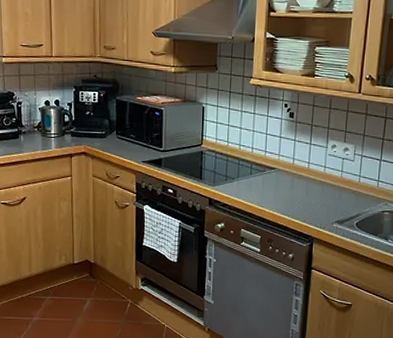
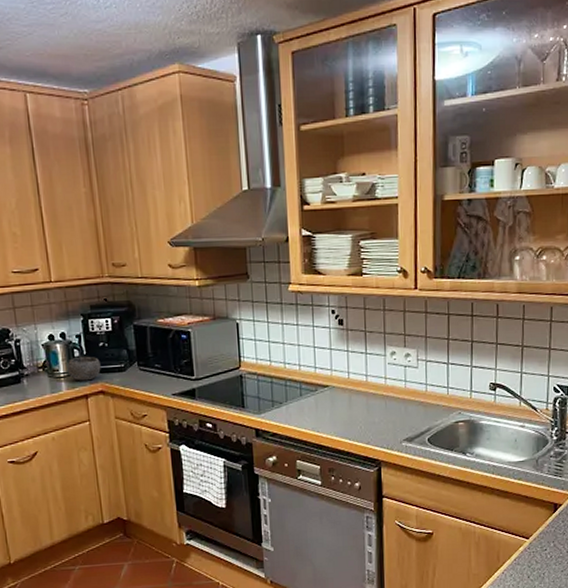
bowl: none [57,121,86,143] -> present [67,356,101,381]

